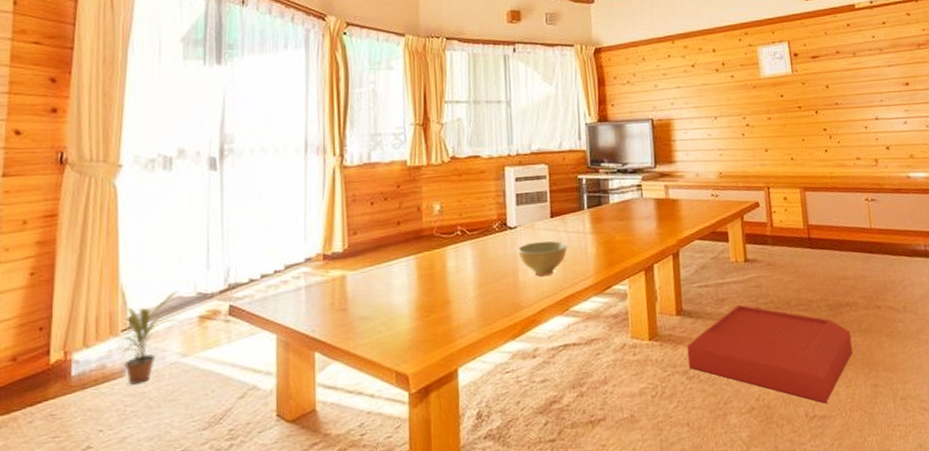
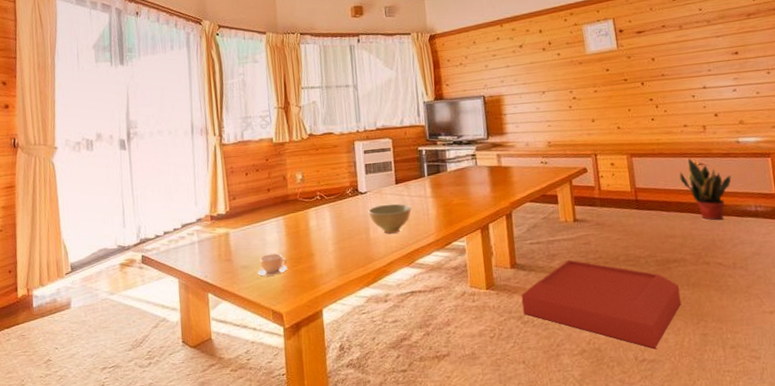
potted plant: present [116,291,181,385] -> none [63,244,107,315]
teacup: none [379,301,417,330] -> present [257,253,287,276]
potted plant: none [852,192,903,261] -> present [679,157,732,221]

